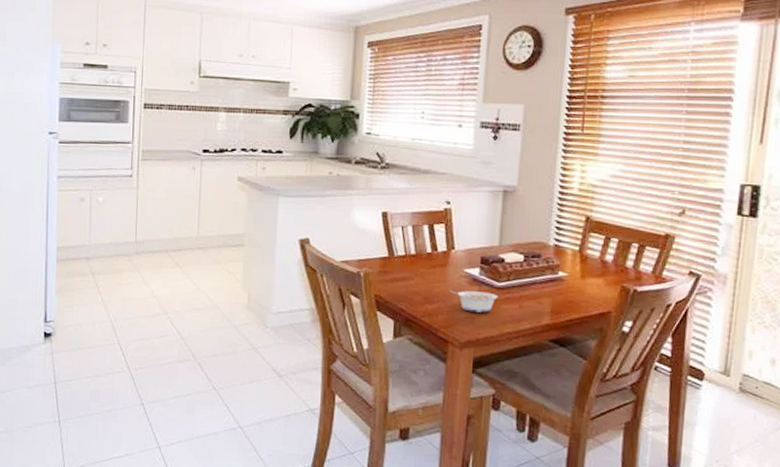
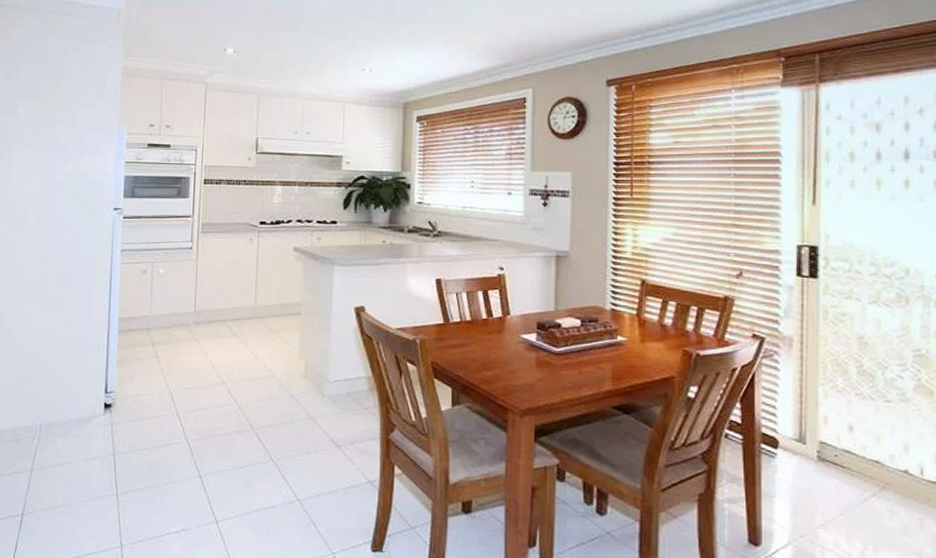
legume: present [450,290,498,313] -> none [508,356,557,379]

